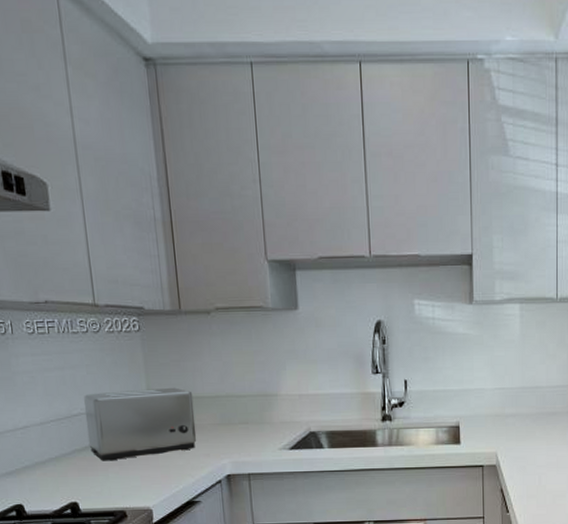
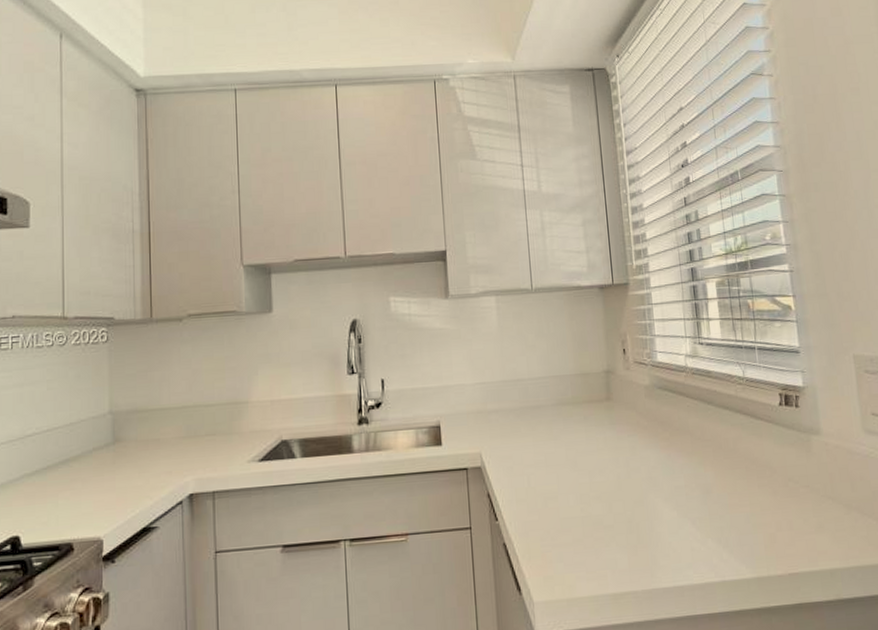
toaster: present [83,387,197,461] -> none [40,399,159,486]

